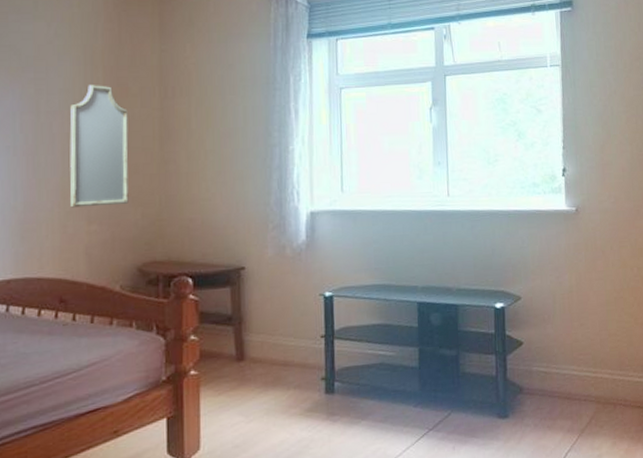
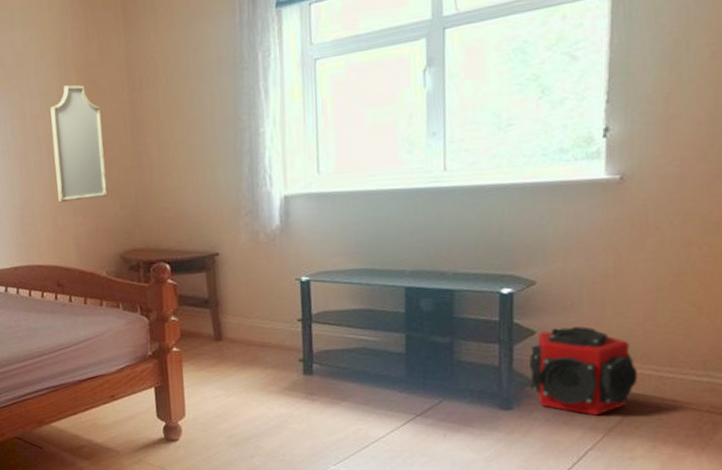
speaker: none [519,337,599,419] -> present [529,326,638,416]

